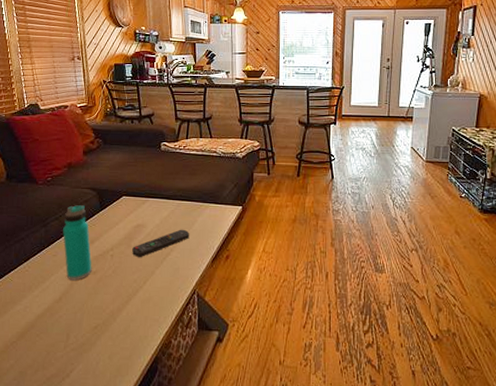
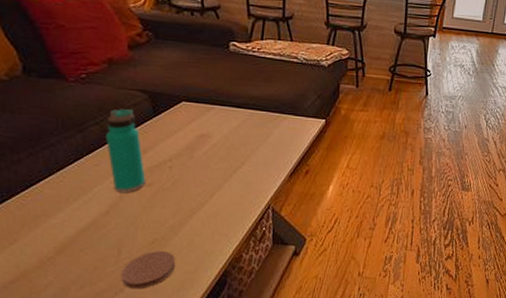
coaster: none [68,335,114,375] -> present [121,250,176,289]
remote control: present [132,229,190,258] -> none [195,141,265,171]

